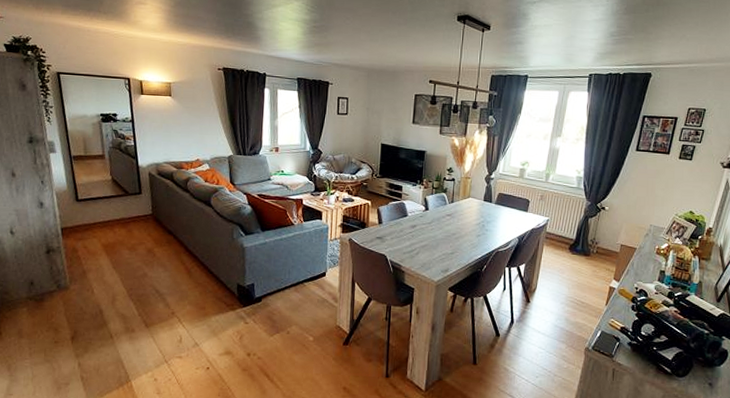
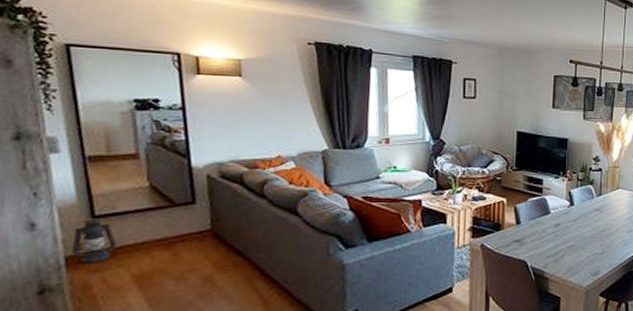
lantern: none [65,201,93,234] -> present [72,218,117,263]

